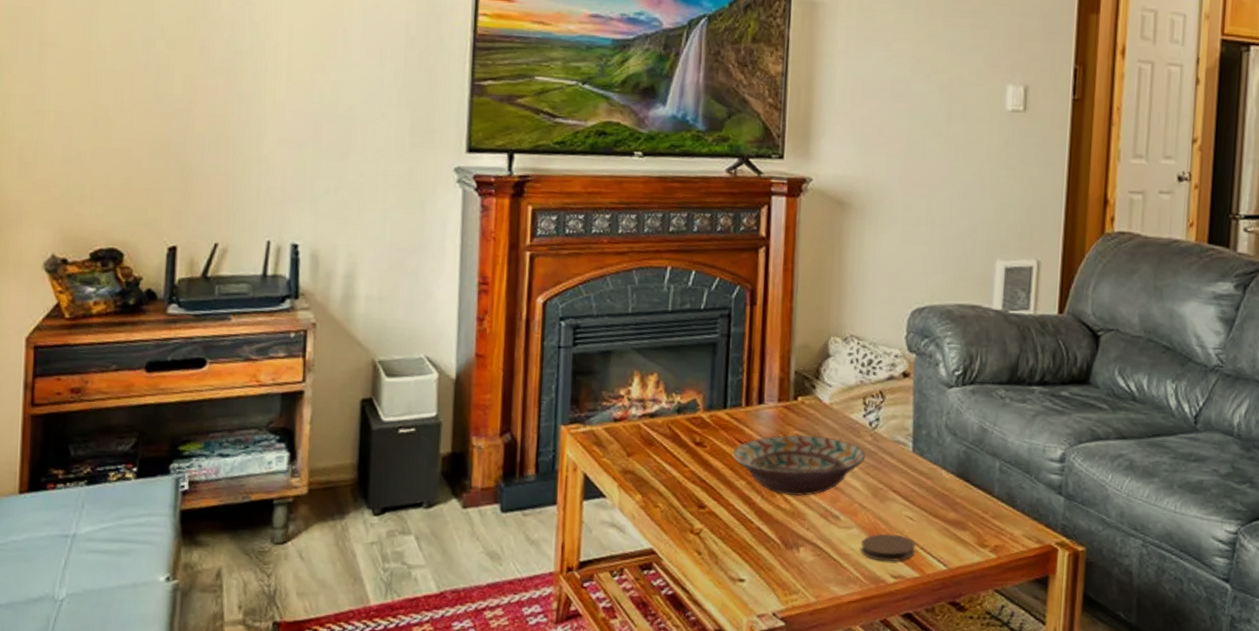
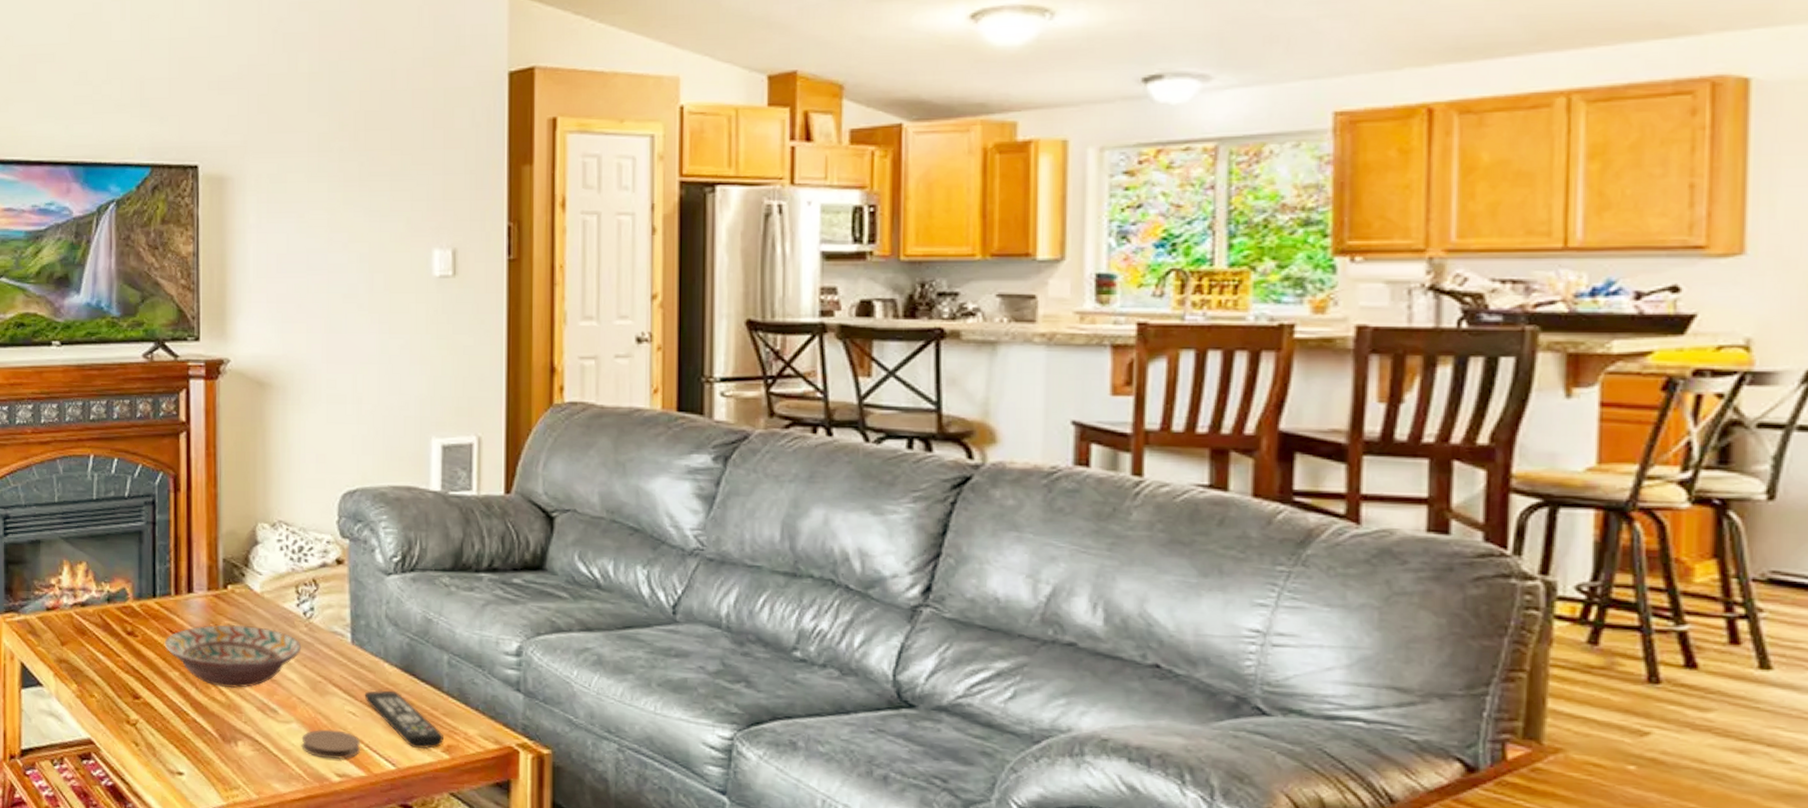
remote control: none [921,495,992,550] -> present [364,690,443,750]

